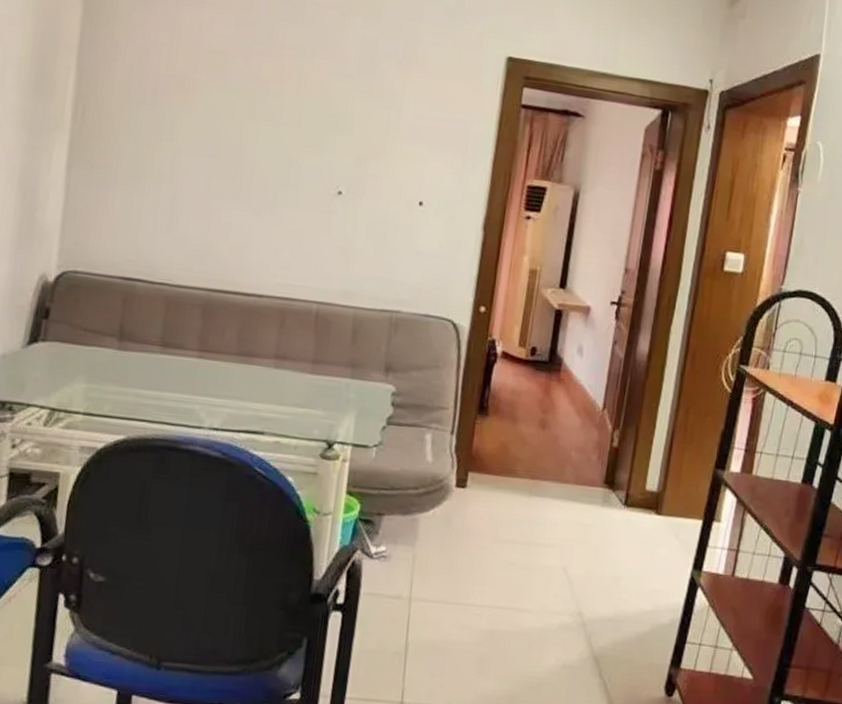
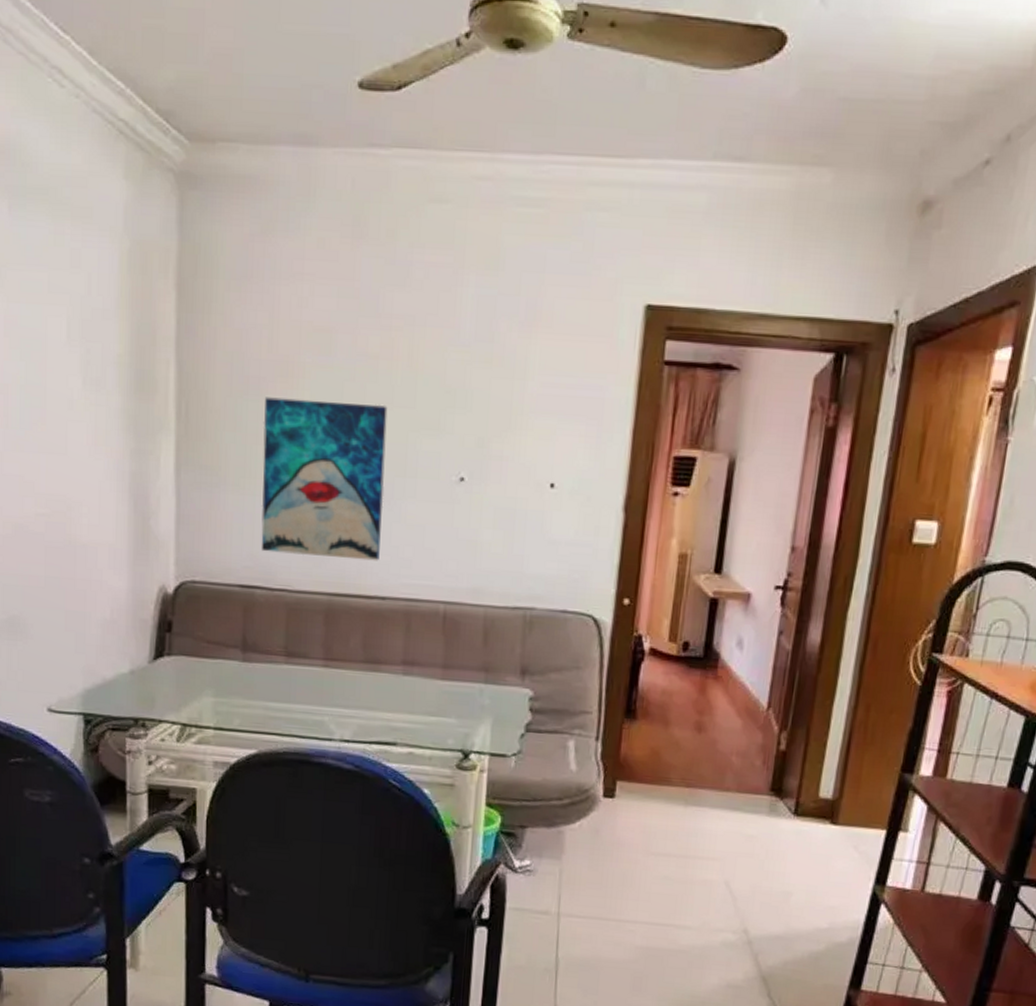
wall art: none [145,107,275,262] -> present [261,397,388,561]

